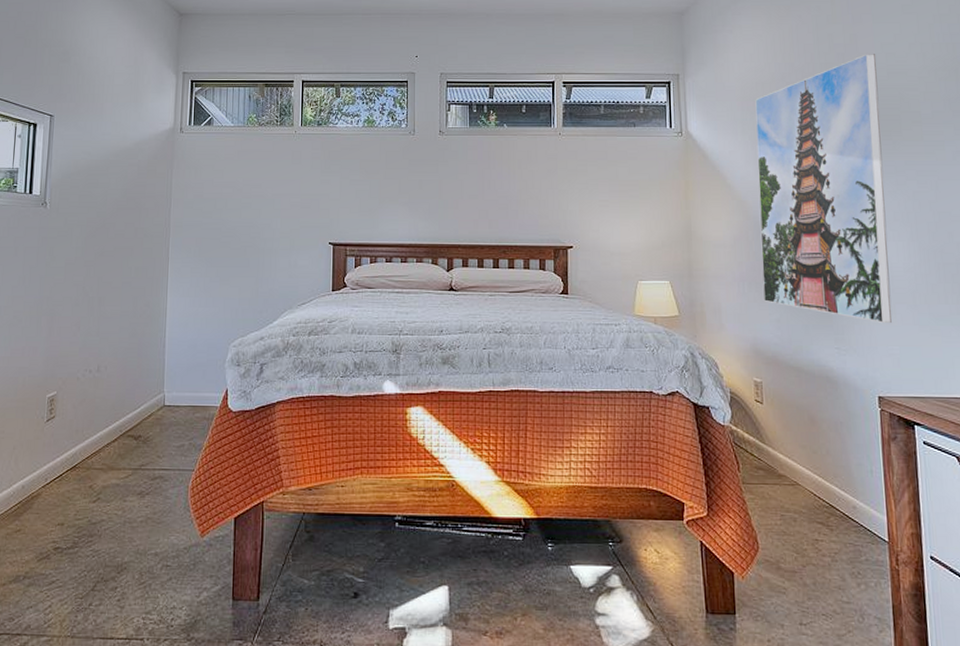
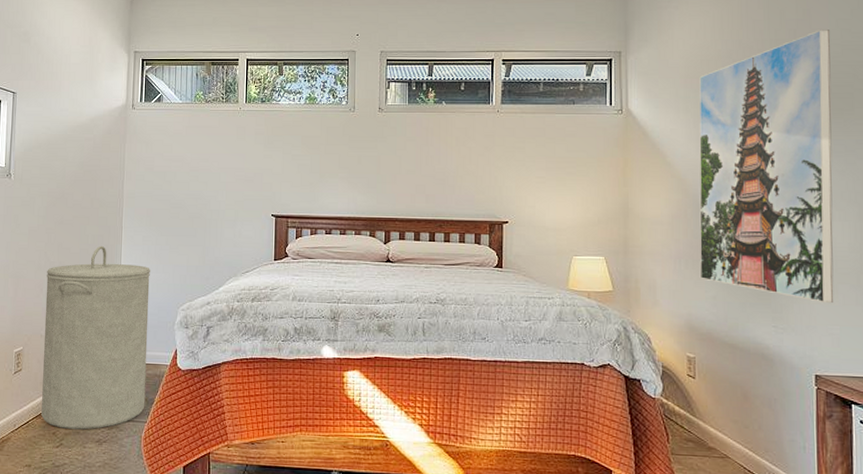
laundry hamper: none [76,278,199,481] -> present [41,245,150,430]

